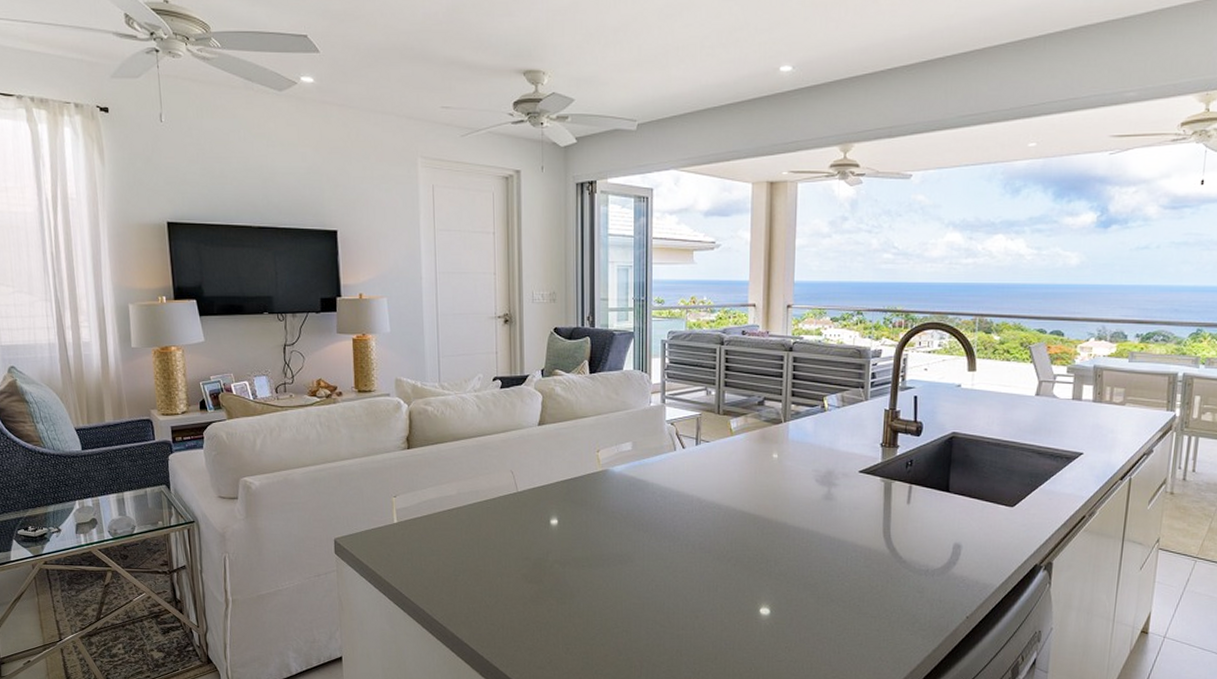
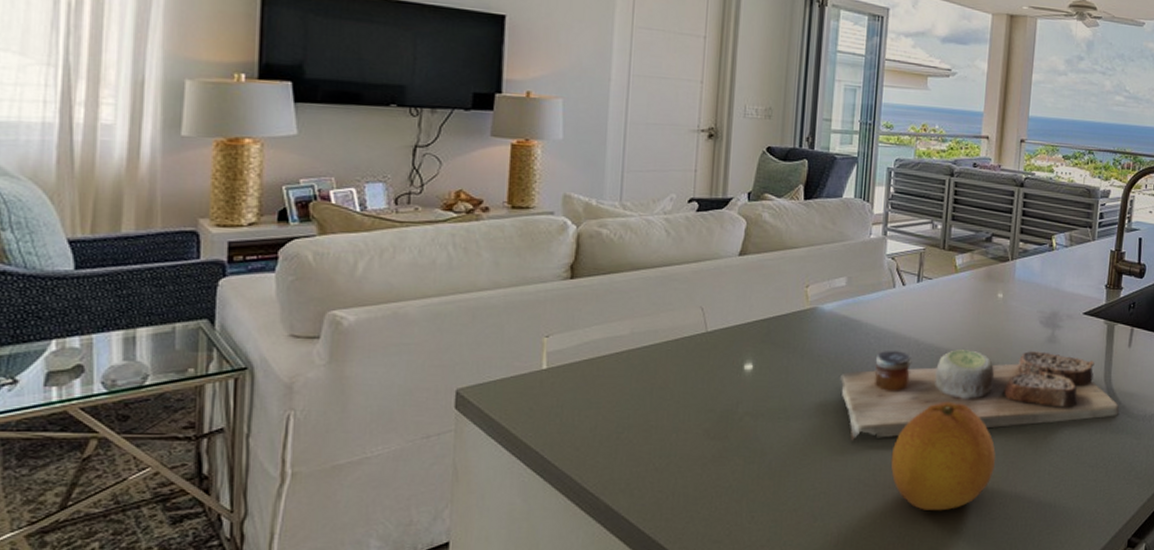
cutting board: none [631,507,900,587] -> present [839,350,1119,441]
fruit: none [682,554,779,652] -> present [890,401,996,511]

